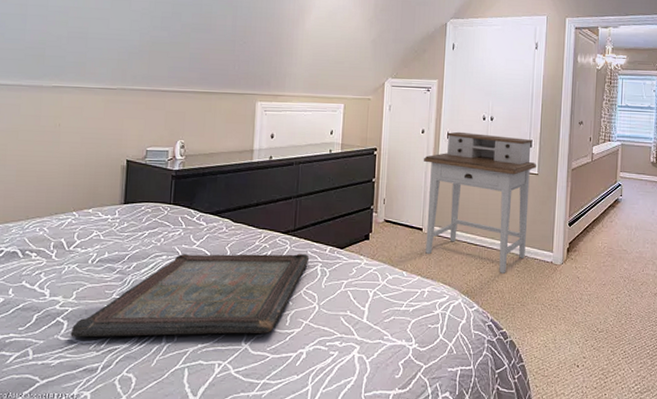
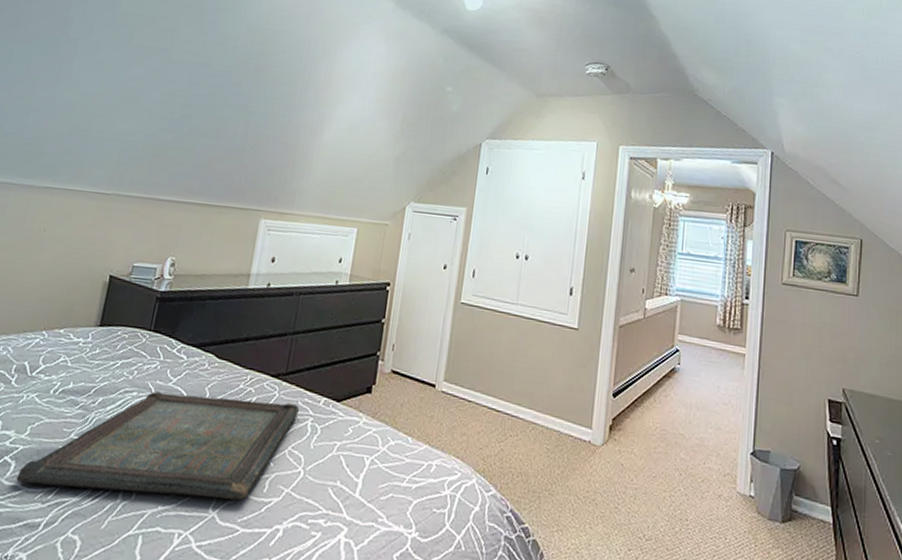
desk: present [424,131,536,273] -> none [437,270,577,451]

